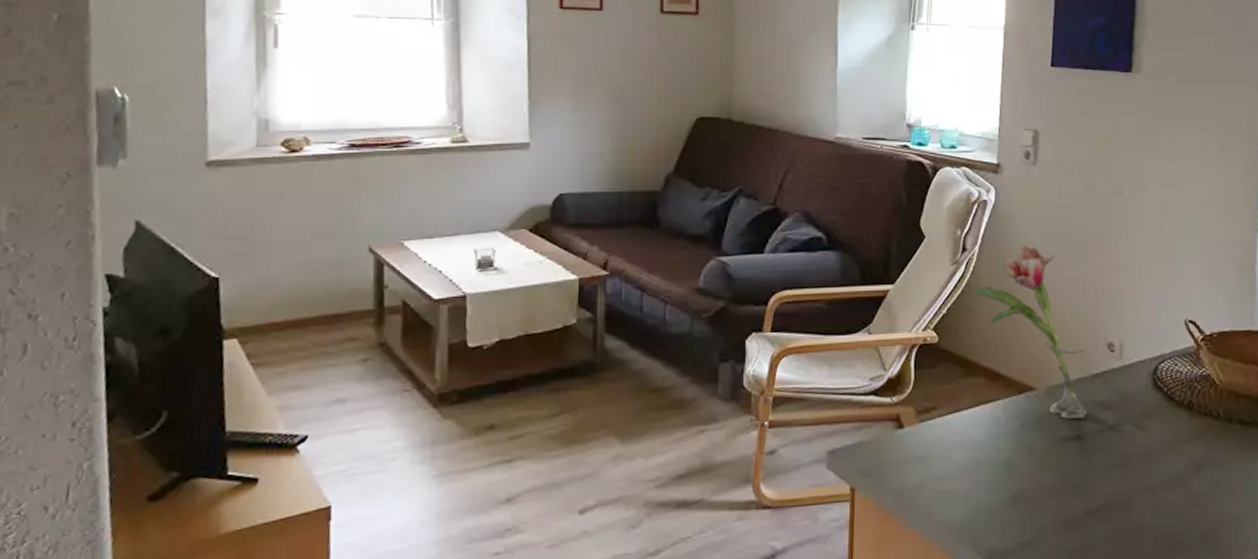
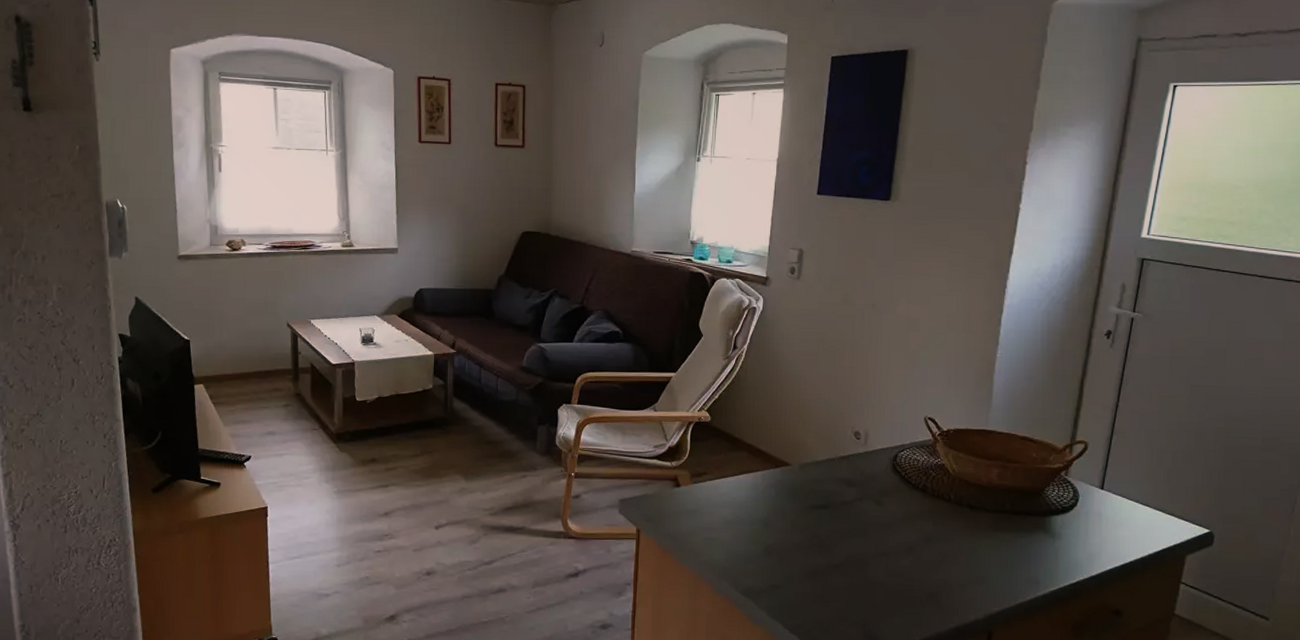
flower: present [974,245,1088,419] -> none [742,346,834,491]

